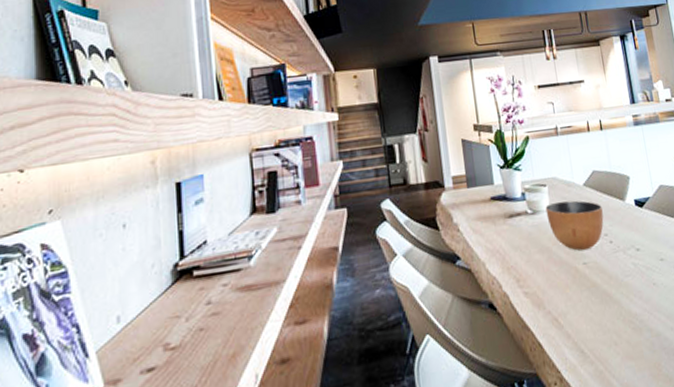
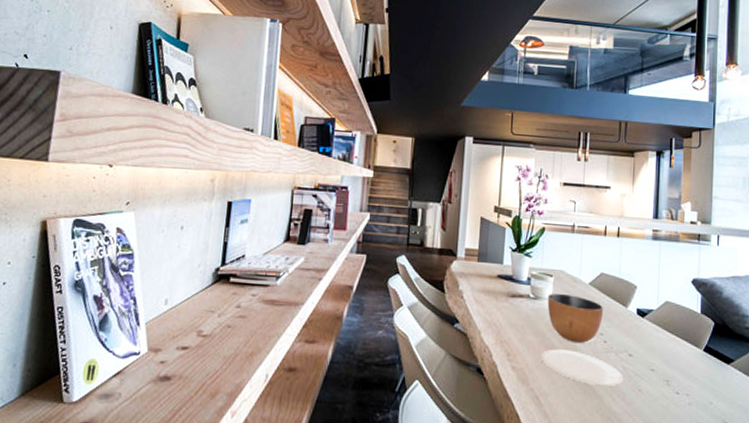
plate: none [551,259,637,292] -> present [541,349,623,387]

